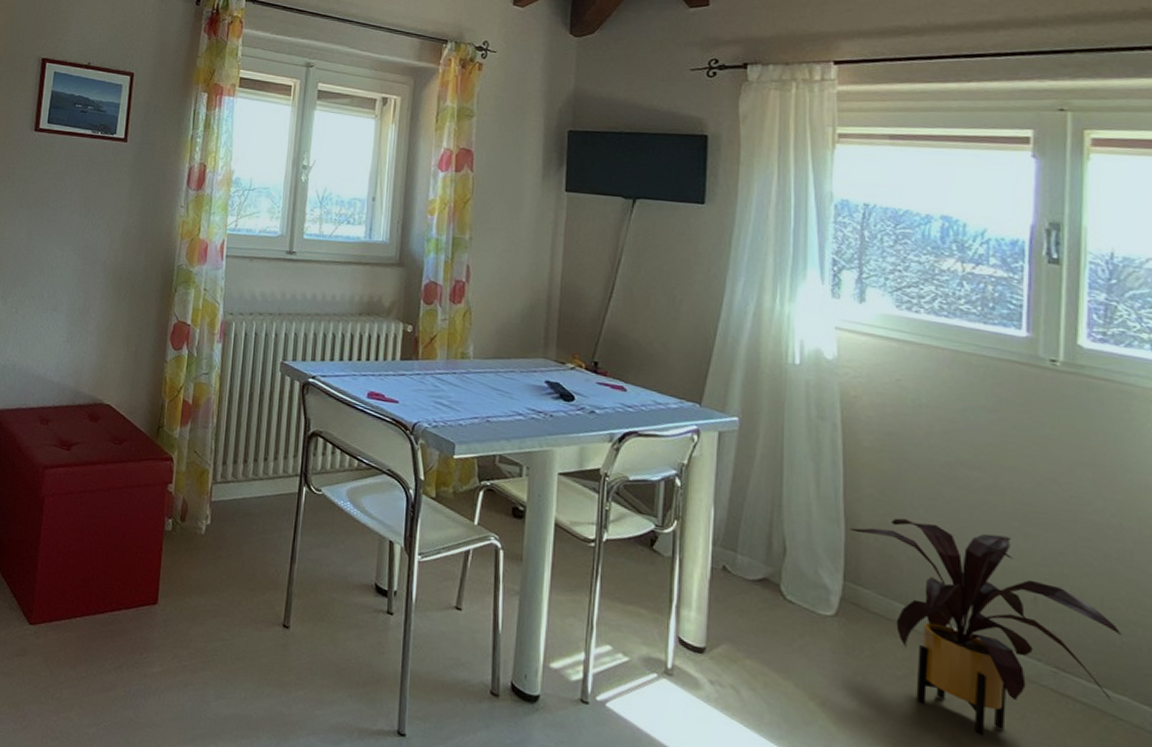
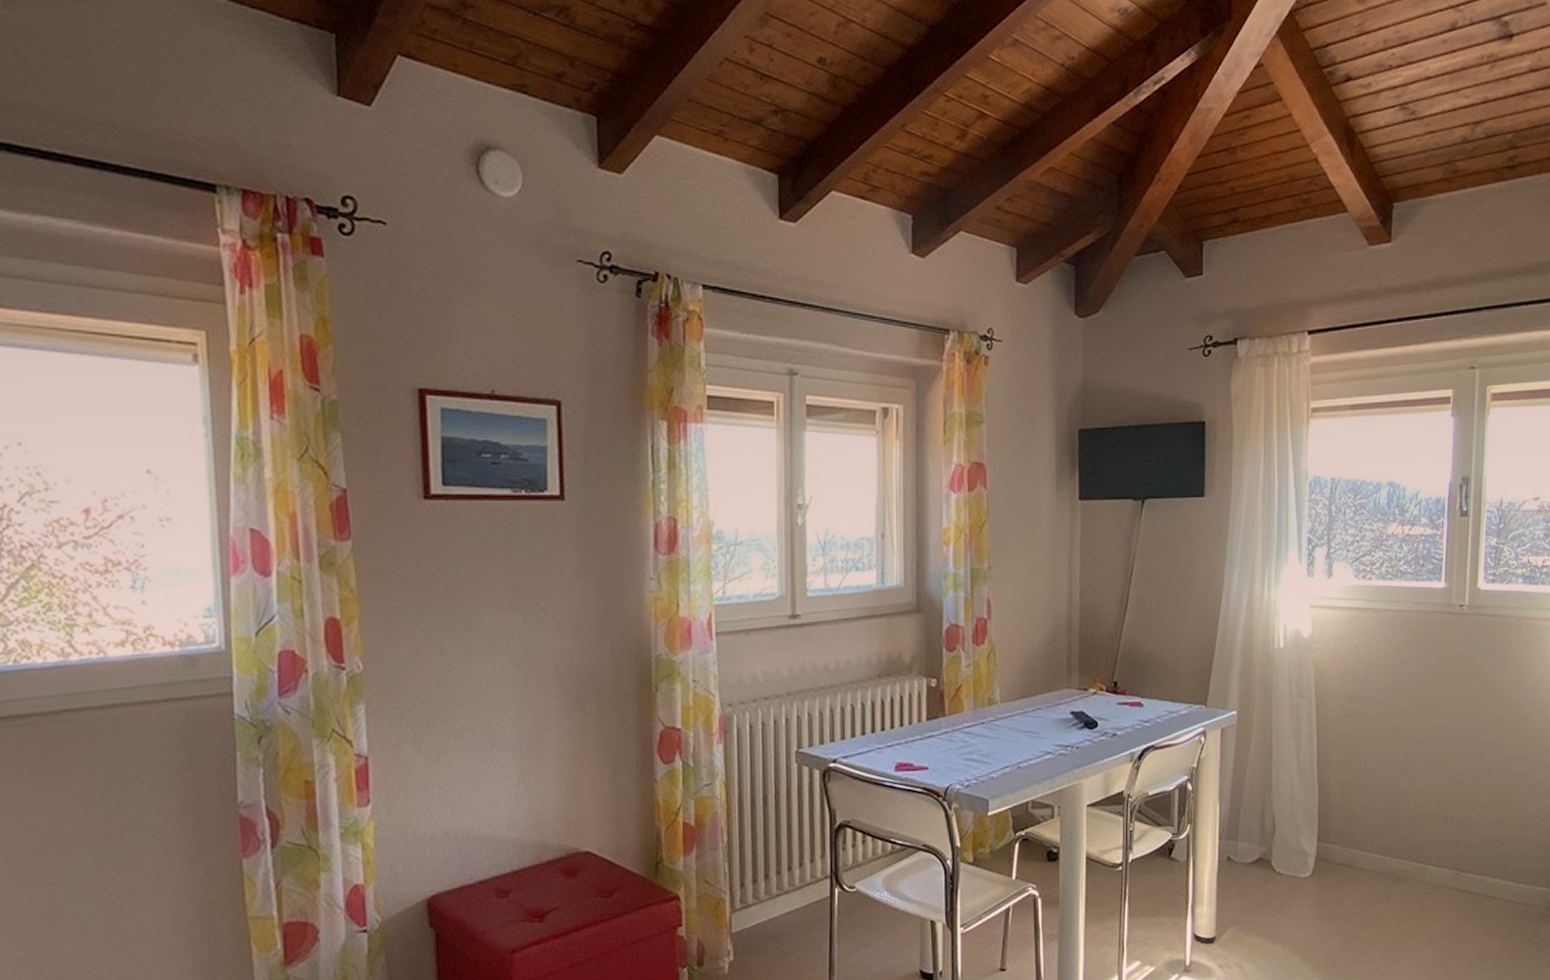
house plant: present [849,518,1122,736] -> none [1321,769,1498,943]

